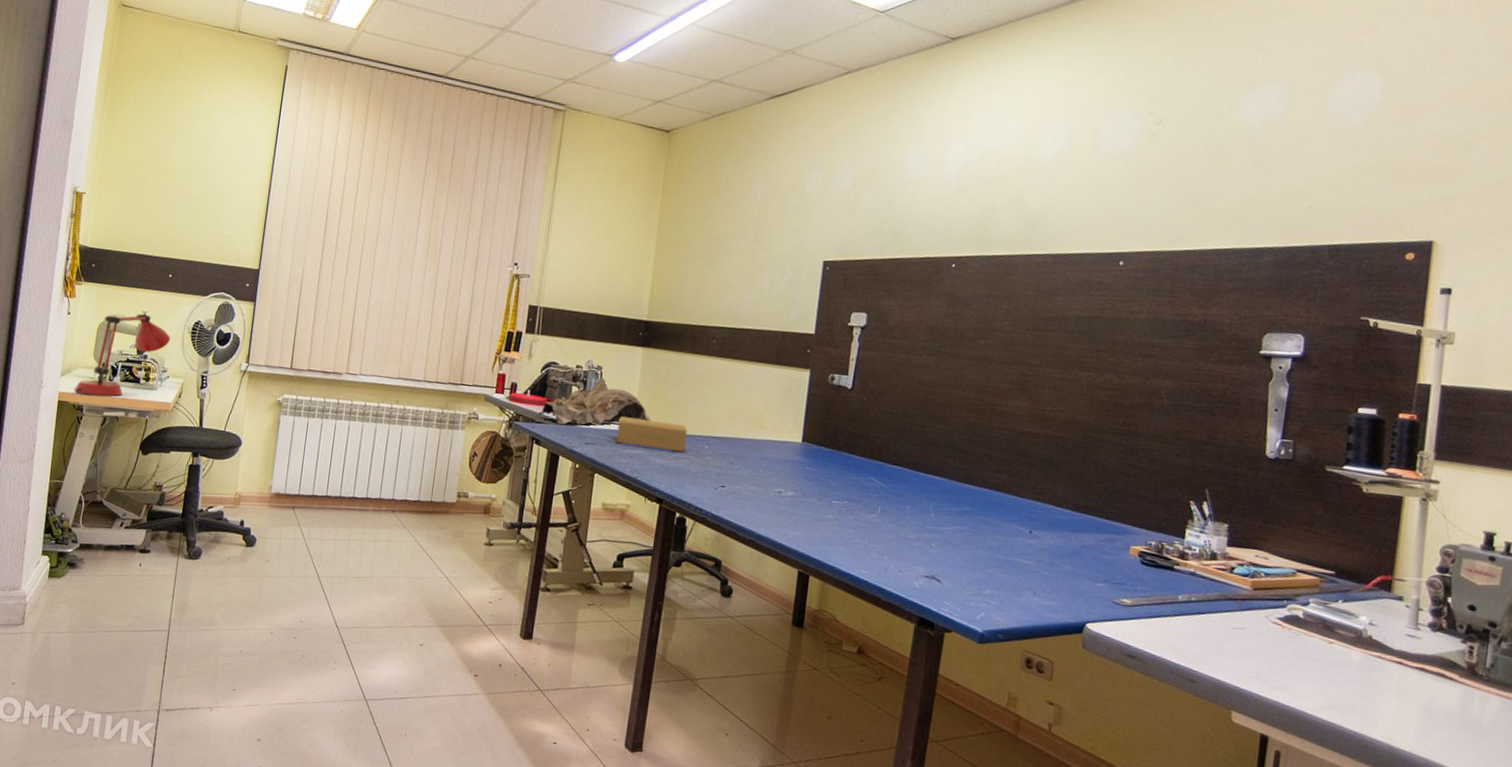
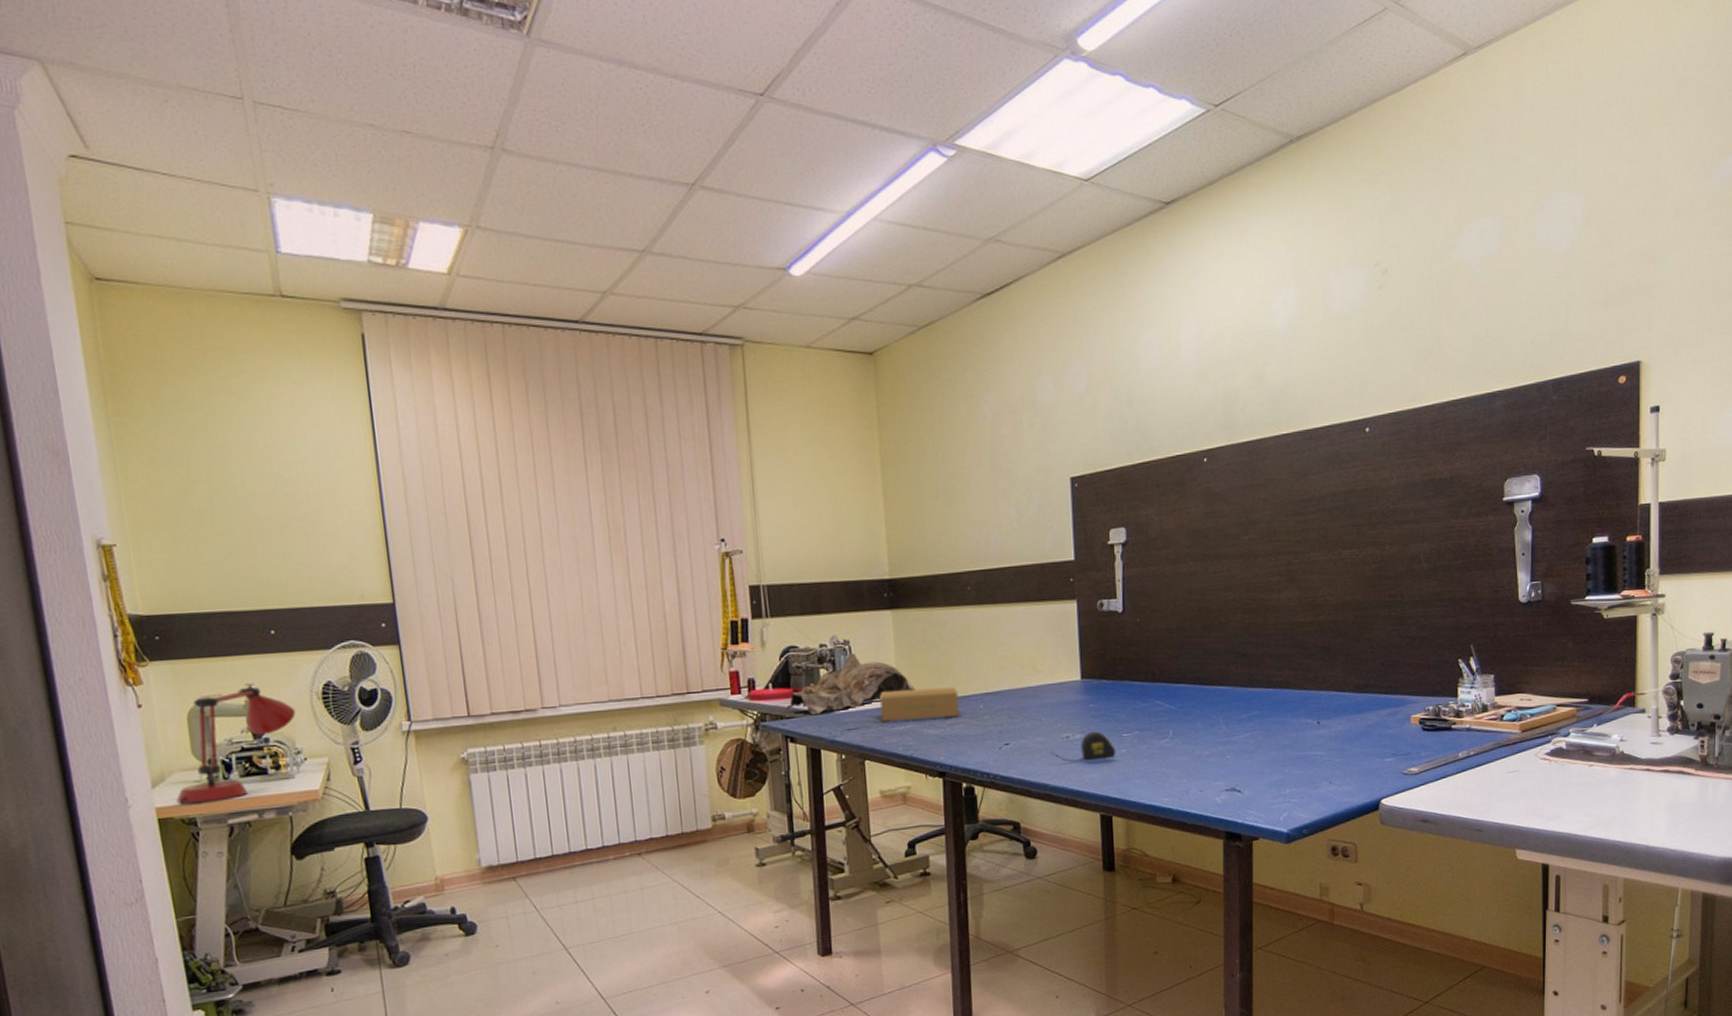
tape measure: none [761,492,824,522] -> present [1050,731,1116,763]

